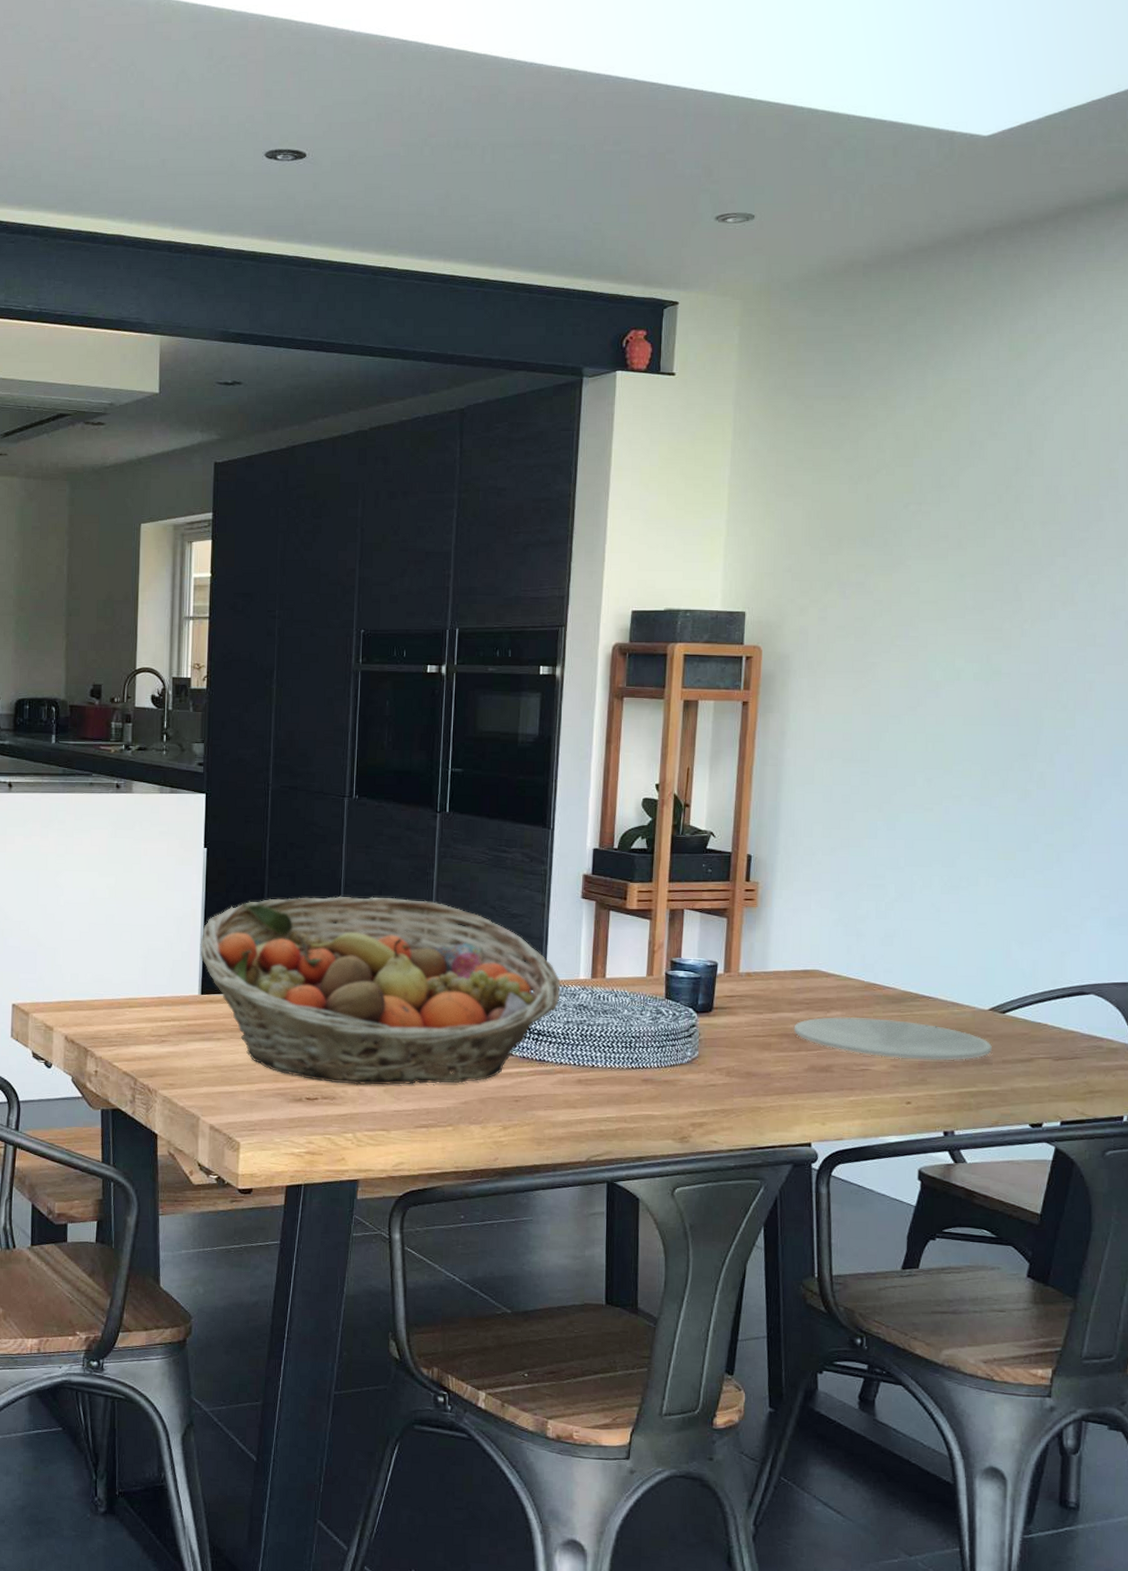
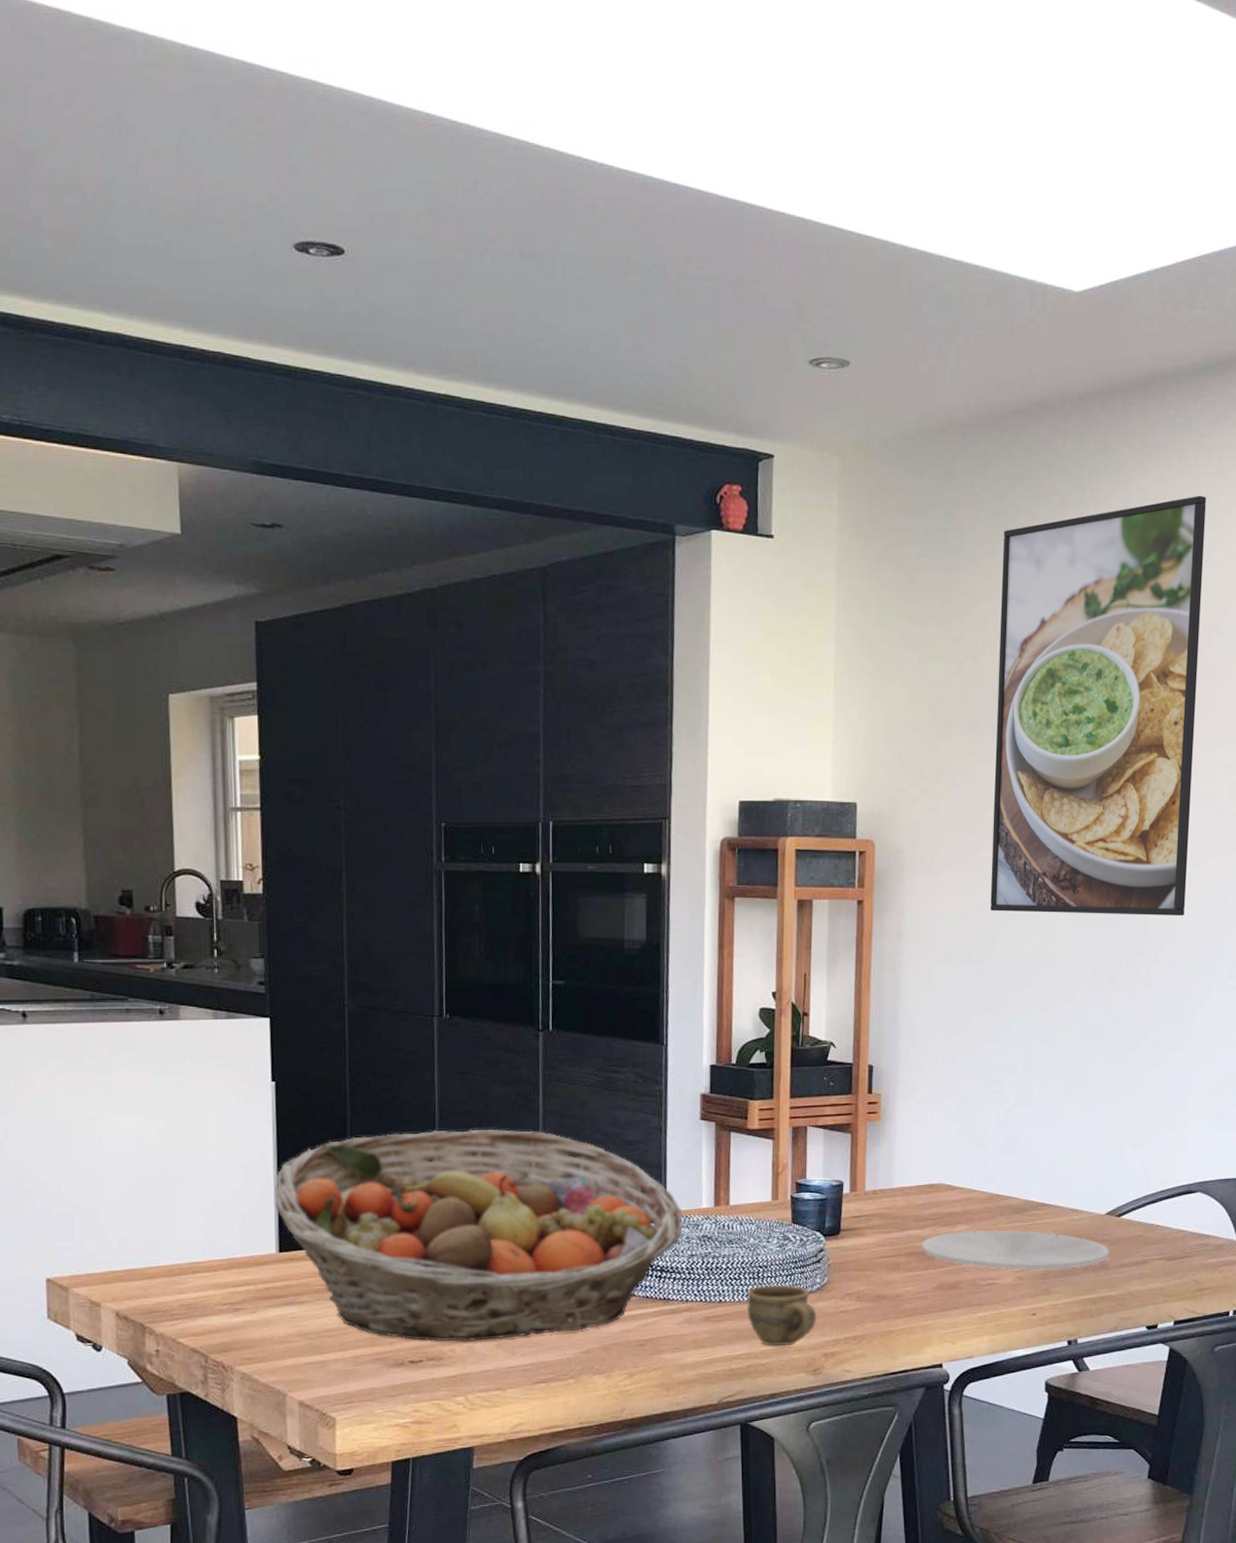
cup: none [618,1054,686,1113] -> present [746,1284,817,1347]
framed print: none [877,317,1118,722] -> present [990,495,1206,917]

